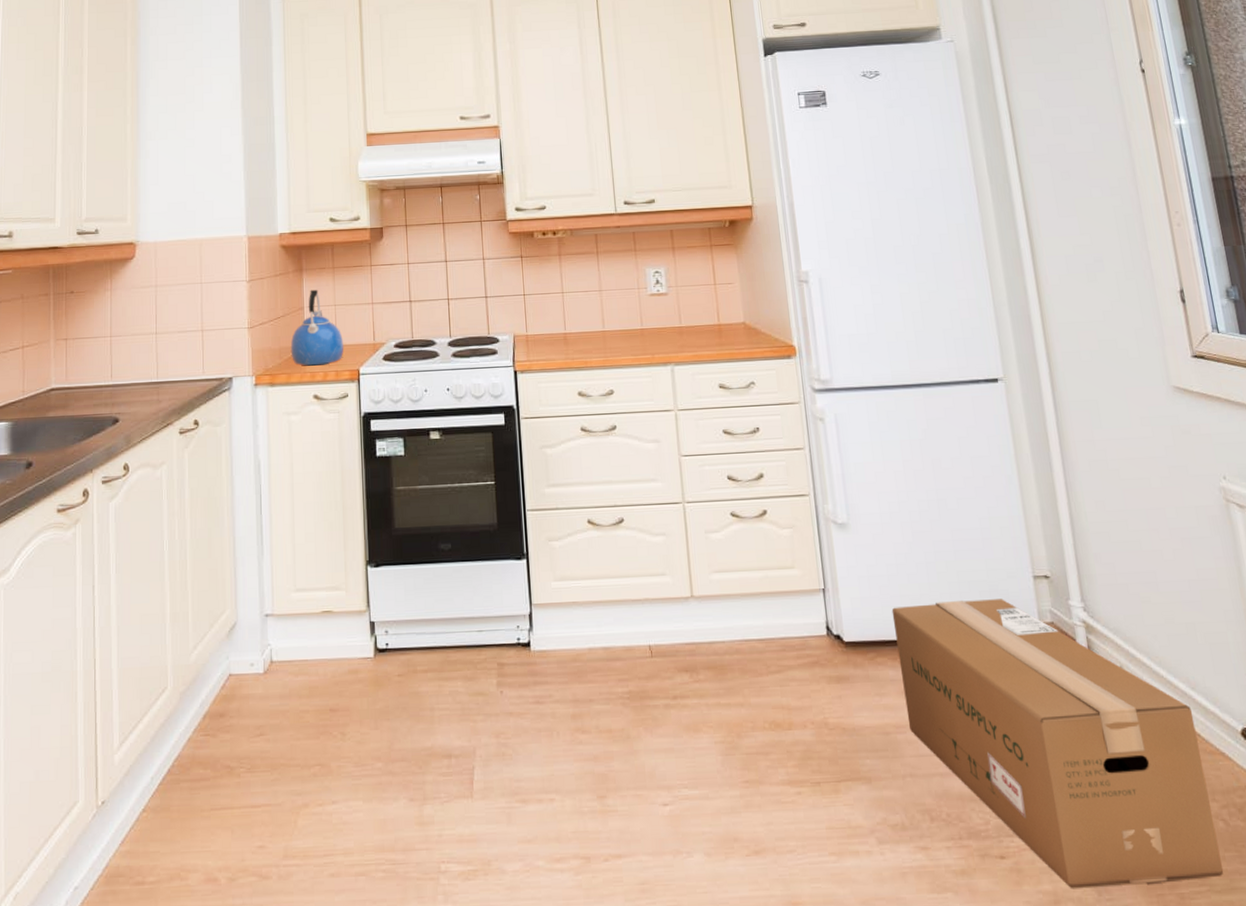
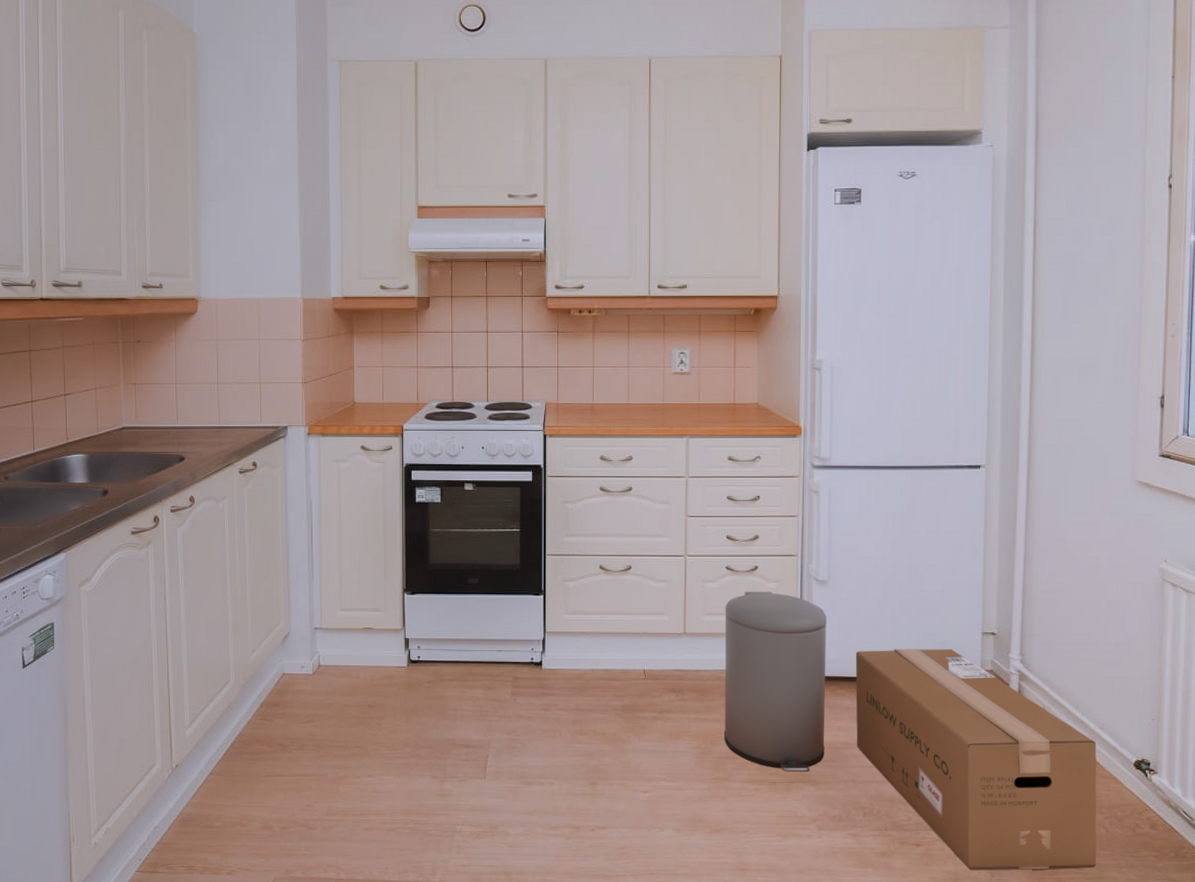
kettle: present [290,289,344,366] -> none [341,351,390,420]
pedal bin: none [734,539,874,769] -> present [724,591,827,773]

